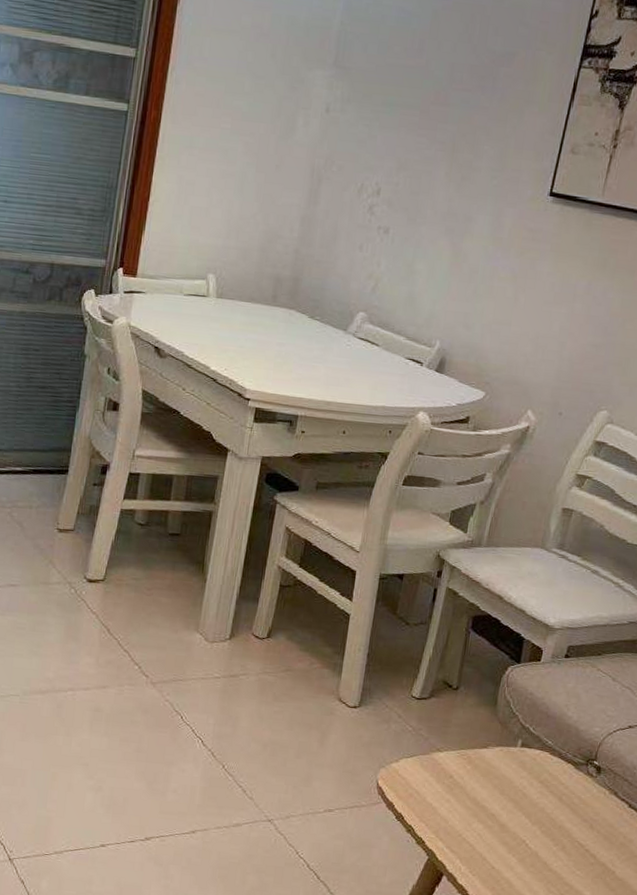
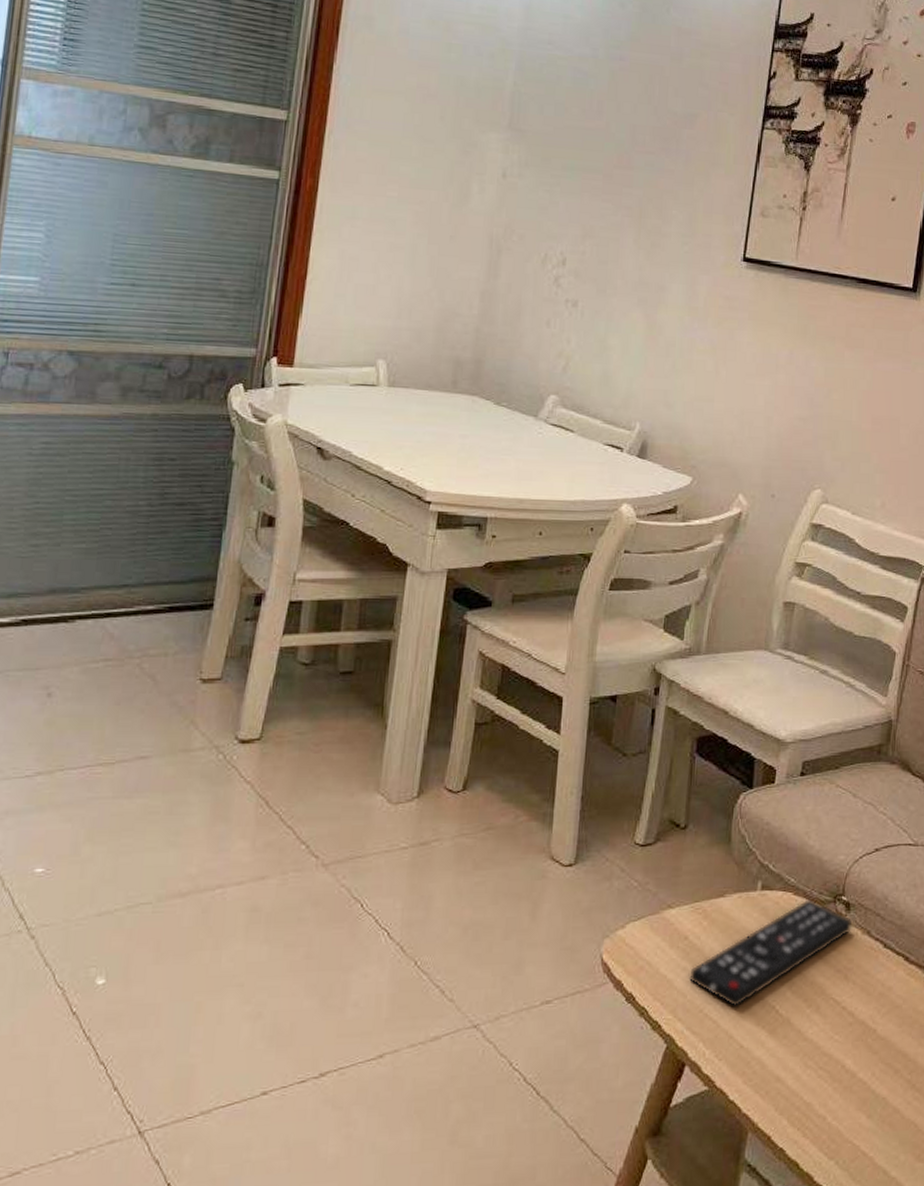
remote control: none [452,759,602,837] -> present [689,899,853,1008]

